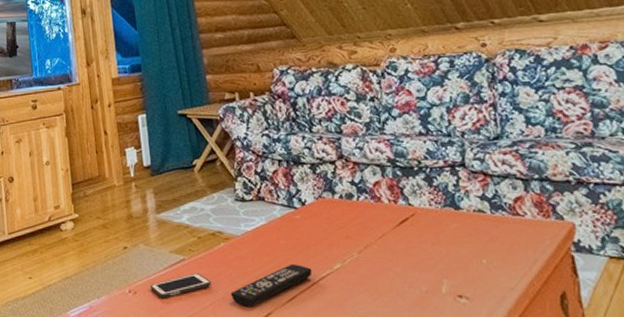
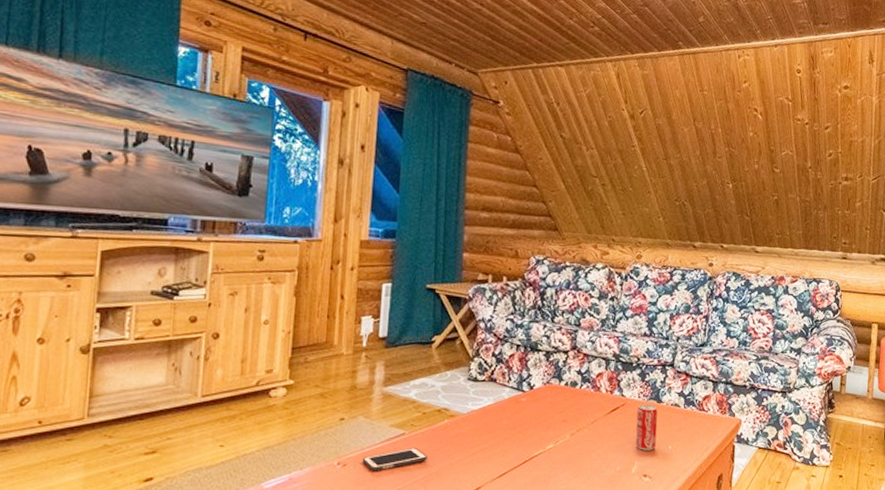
remote control: present [230,263,313,307] -> none [445,442,527,481]
beverage can: none [431,212,466,267] -> present [635,404,658,451]

